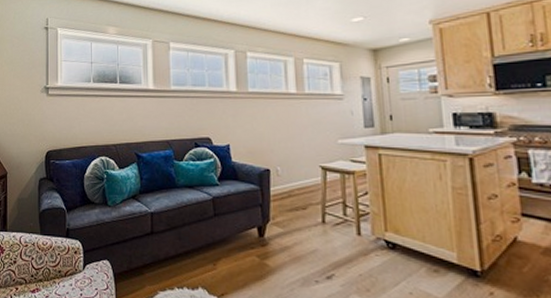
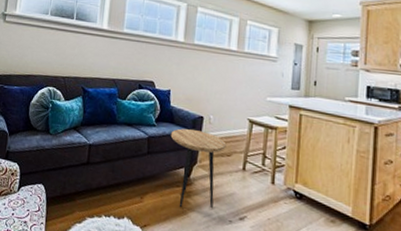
side table: none [236,185,300,270] -> present [170,128,227,208]

